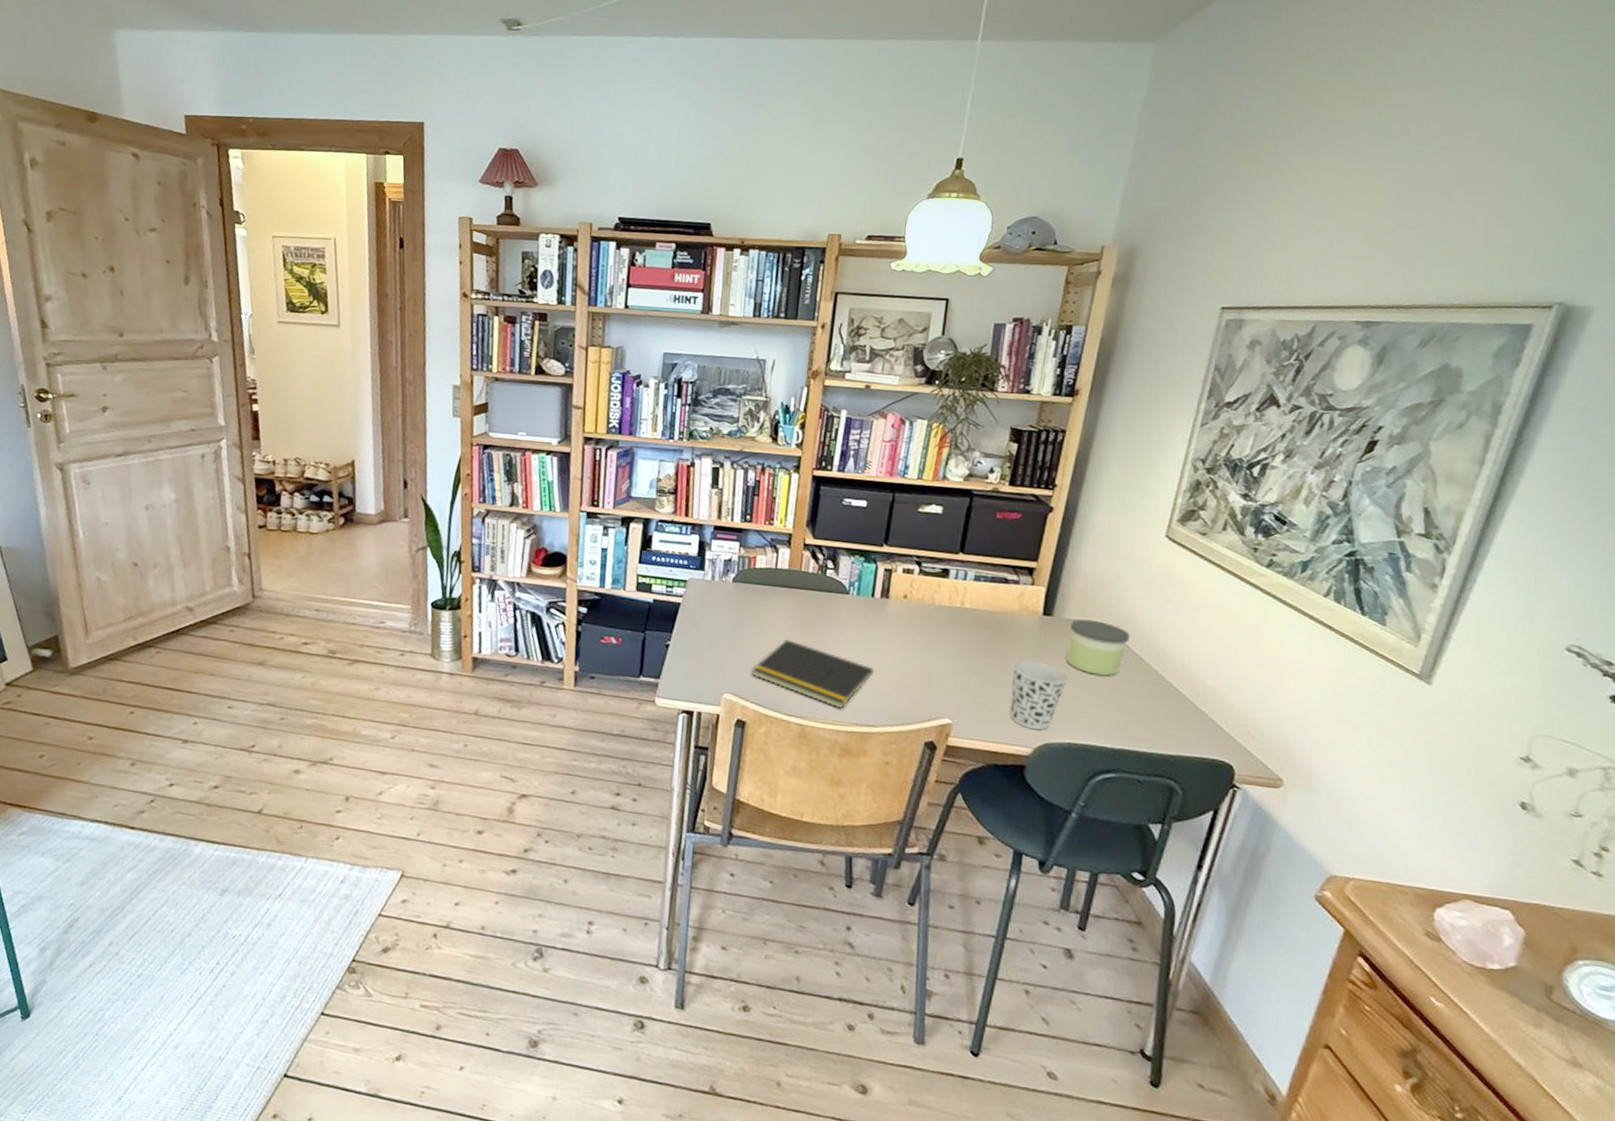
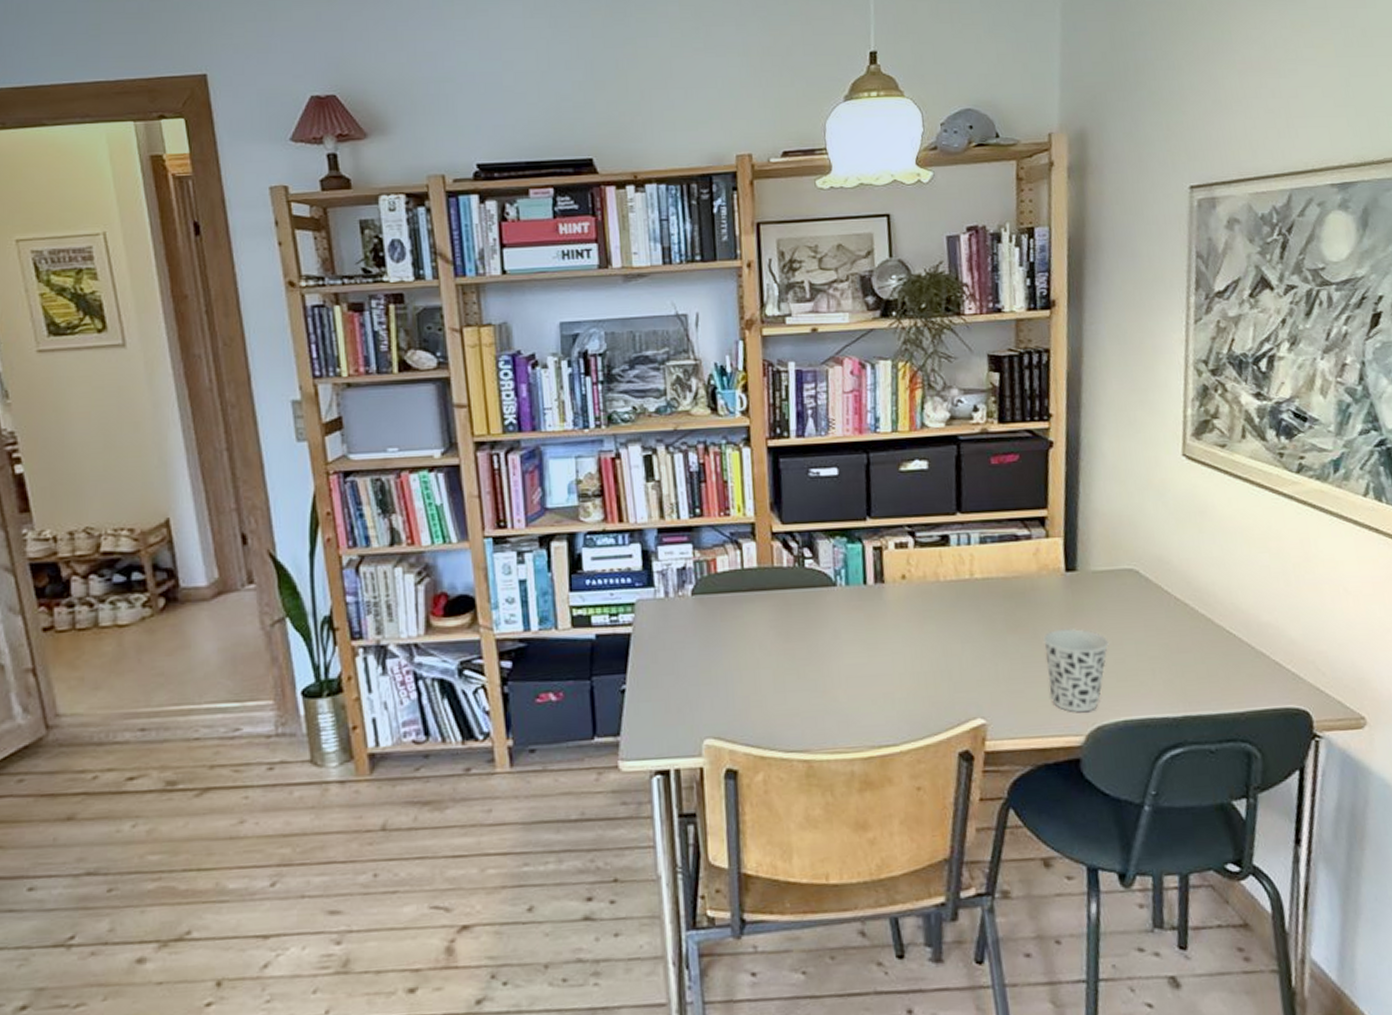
notepad: present [751,639,874,709] -> none [733,655,883,731]
candle: present [1066,619,1130,677] -> none [1098,567,1168,634]

